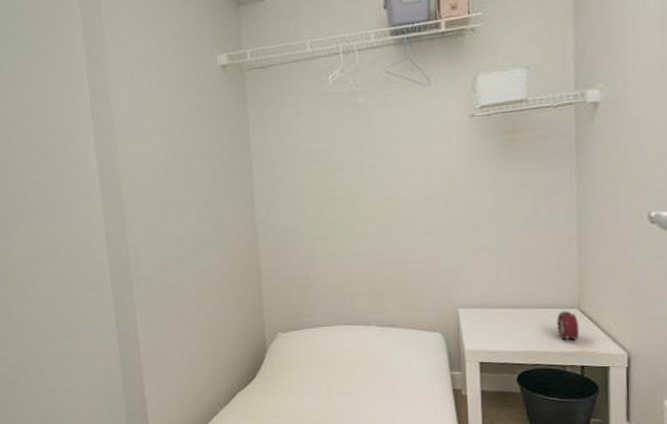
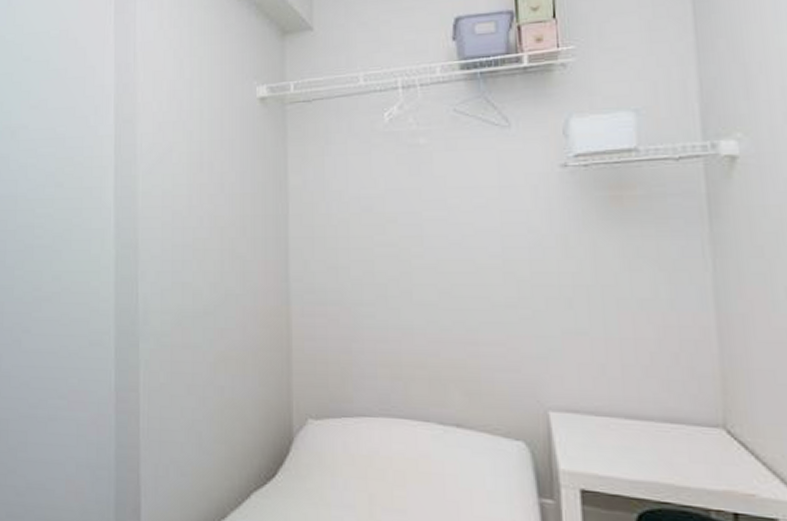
alarm clock: present [557,309,580,342] -> none [692,427,728,475]

